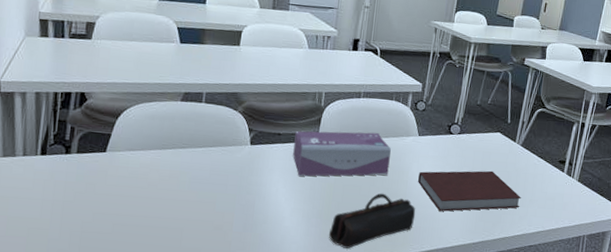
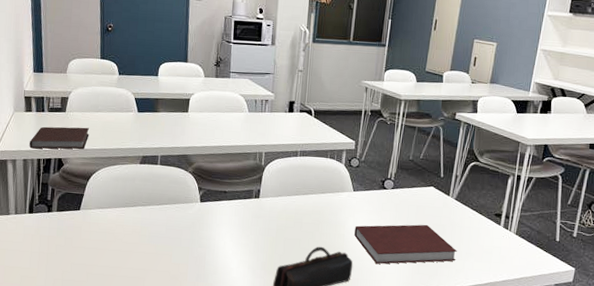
notebook: none [44,55,120,83] -> present [29,126,89,149]
tissue box: present [293,131,391,177] -> none [238,188,328,231]

